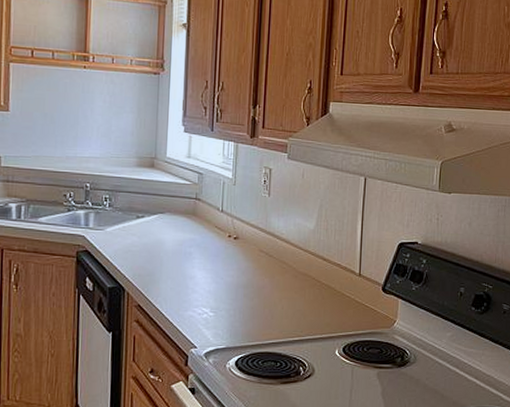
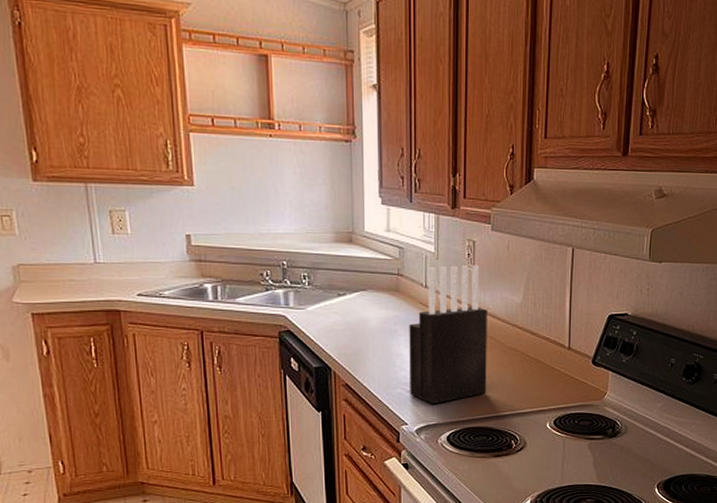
knife block: none [201,191,281,328] -> present [409,264,487,405]

